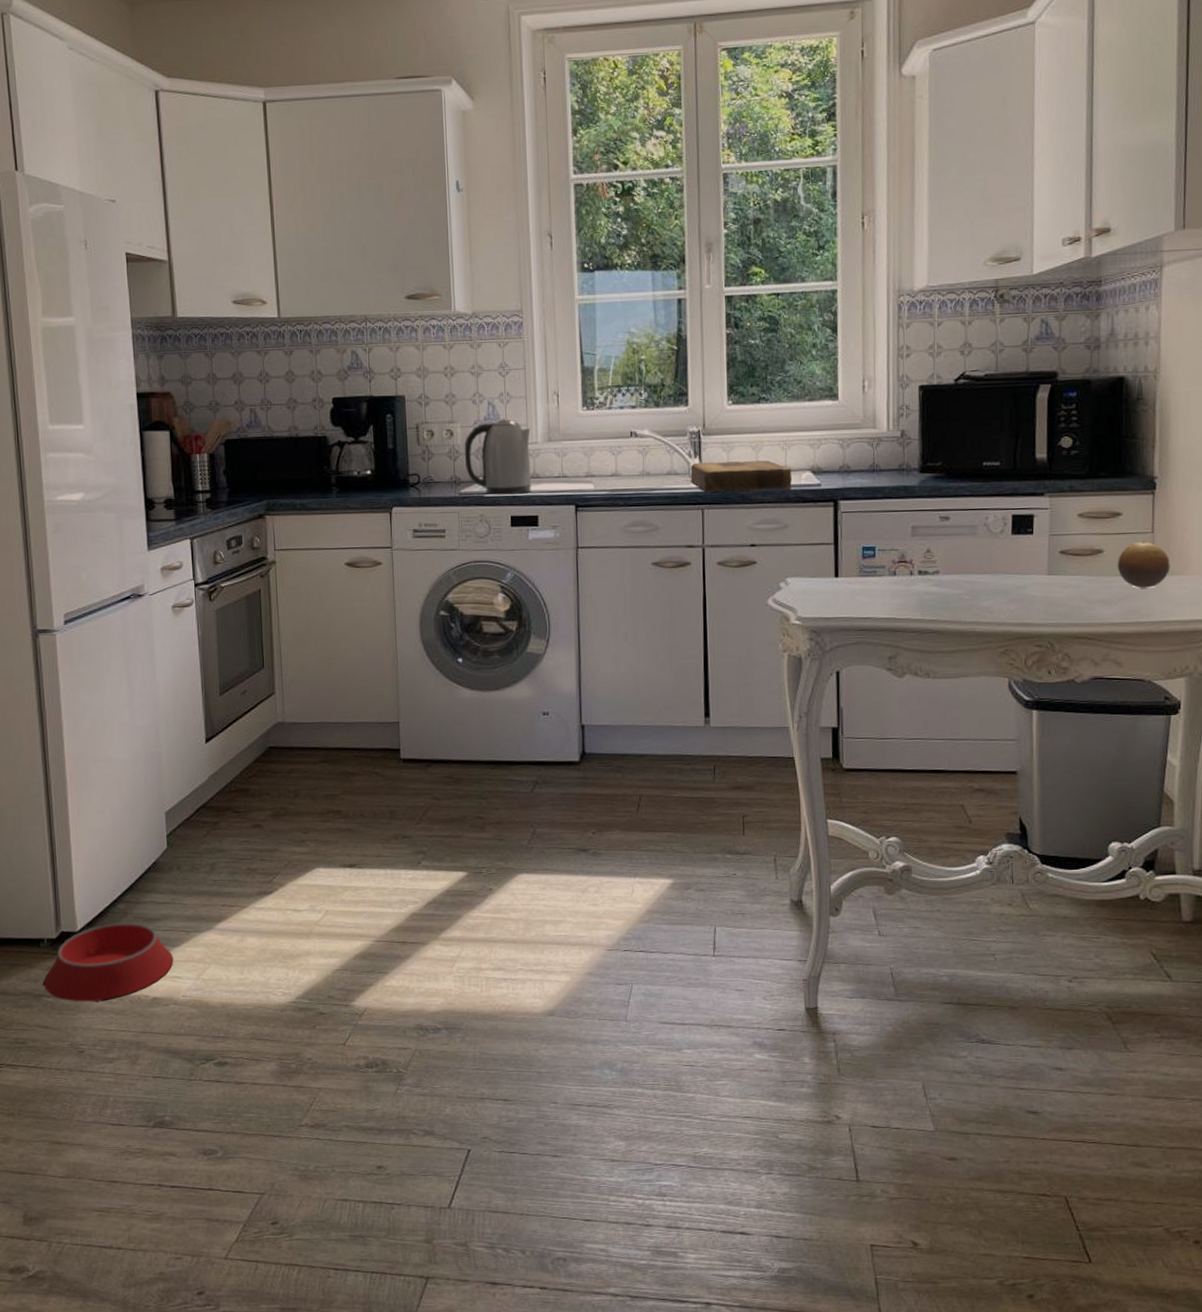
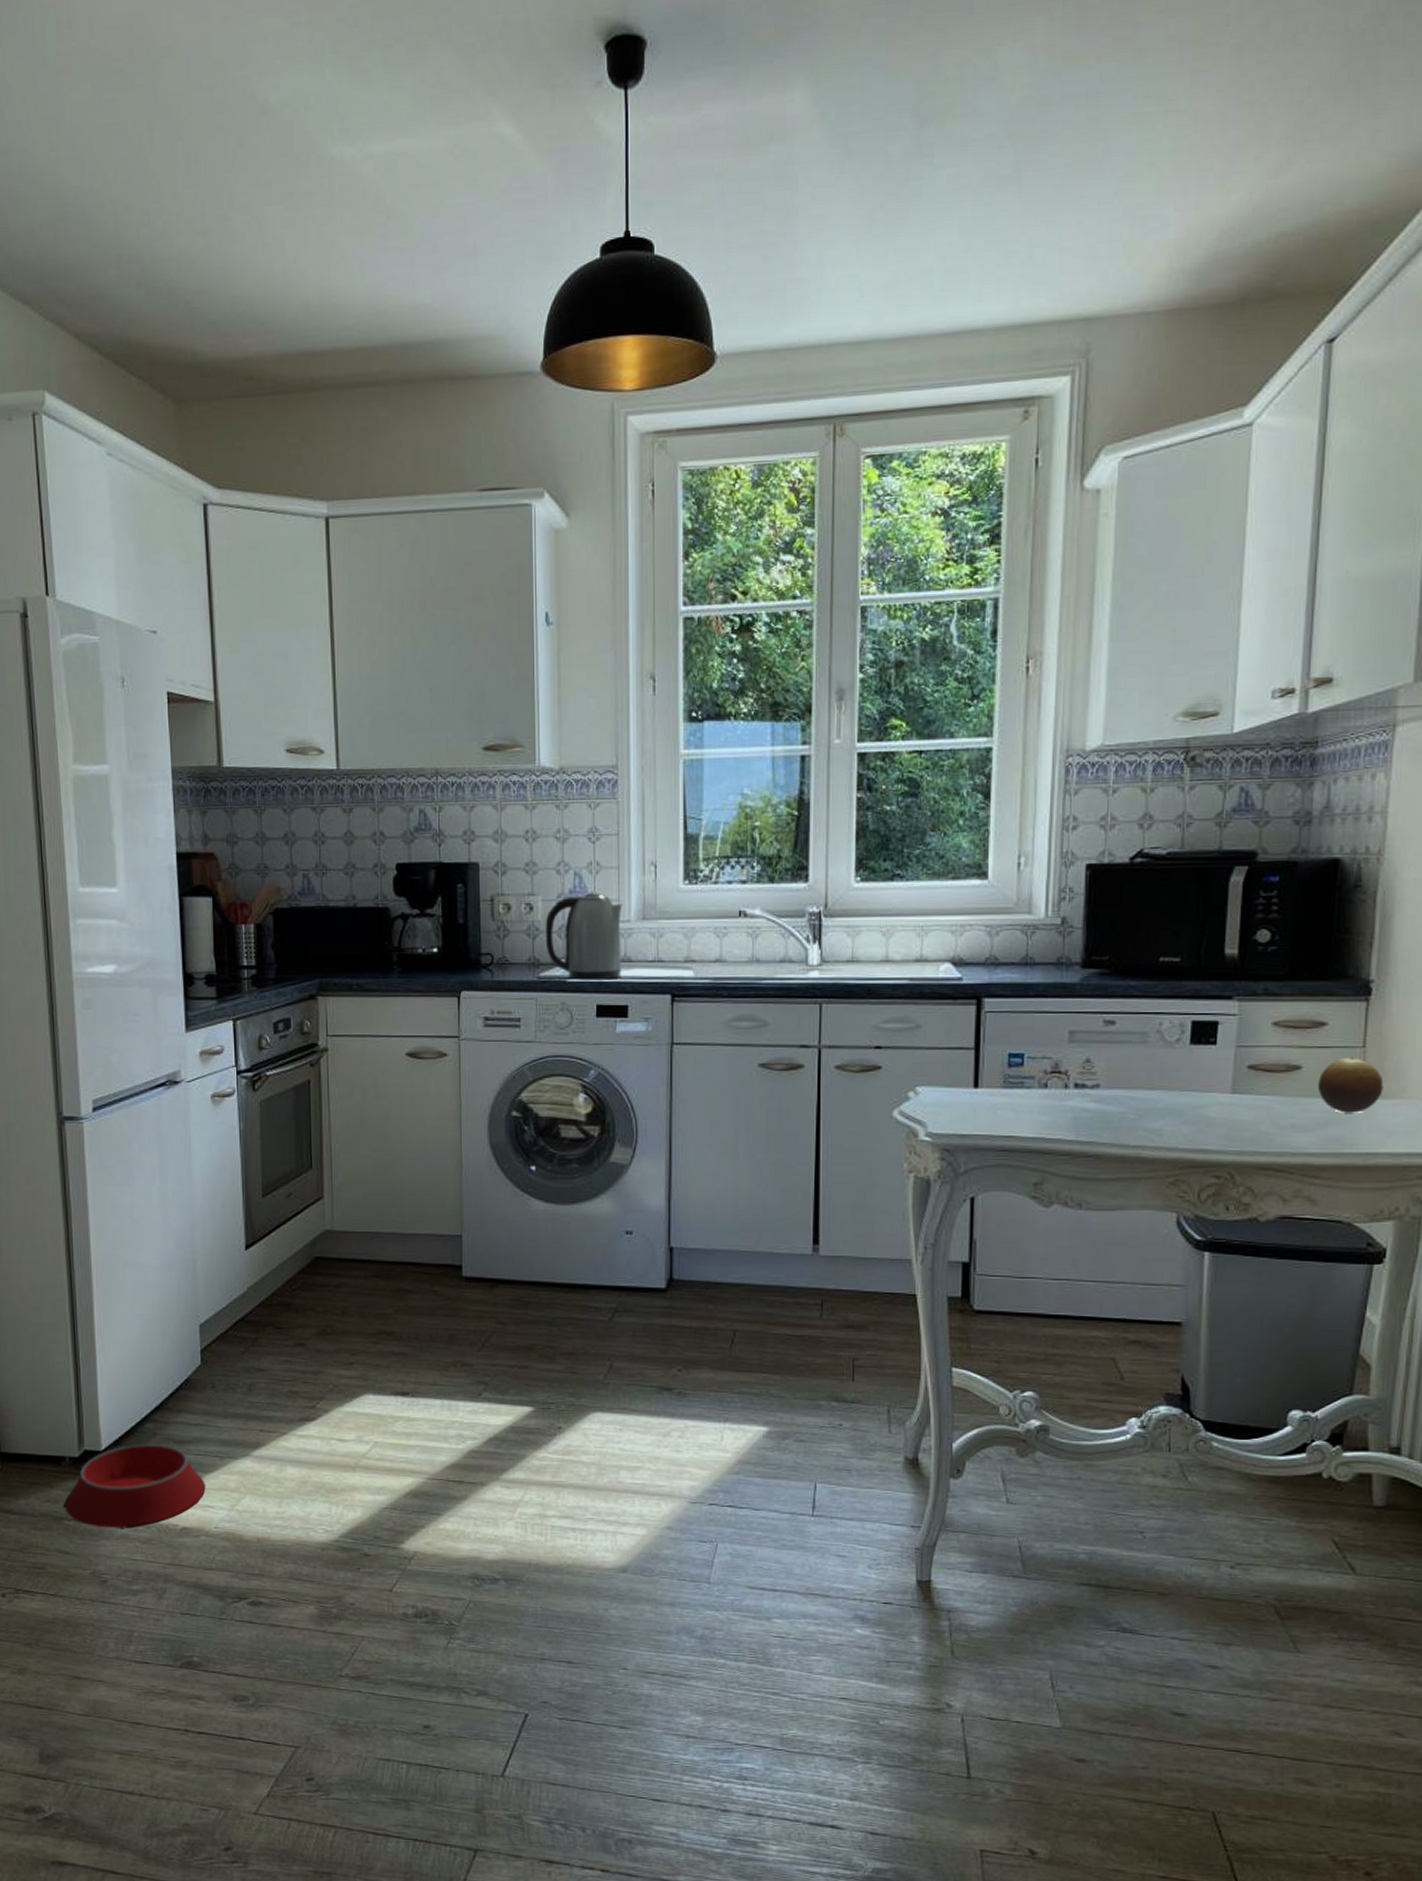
cutting board: present [690,460,792,493] -> none [808,948,927,984]

